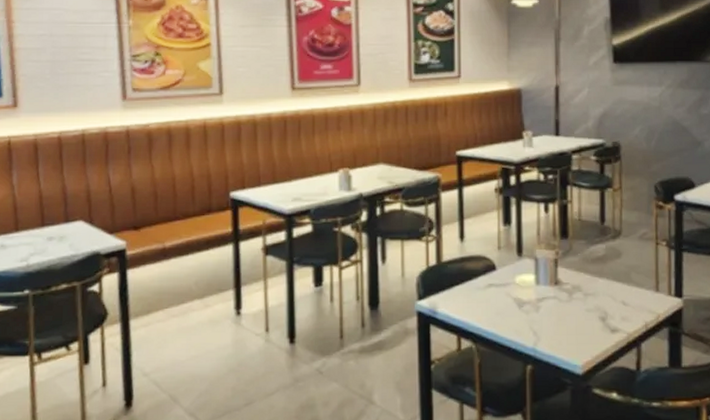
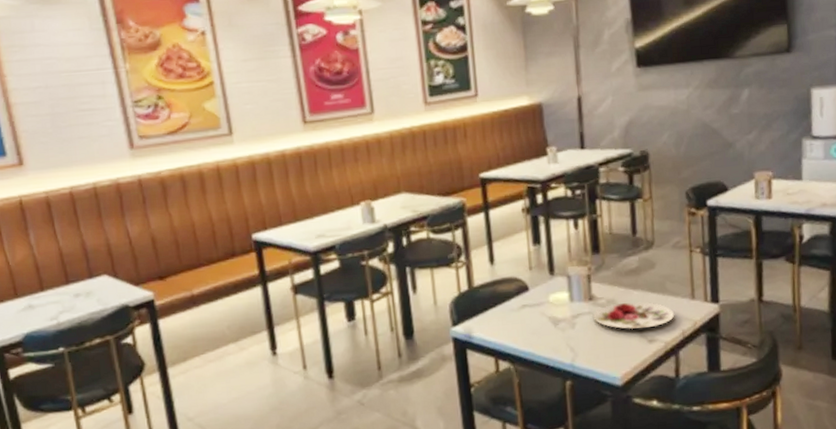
plate: none [557,289,639,318] -> present [593,302,675,330]

